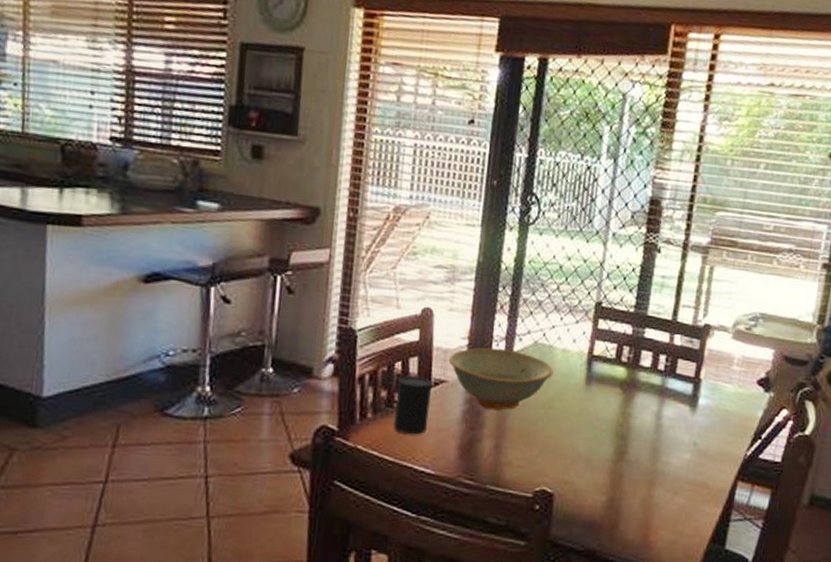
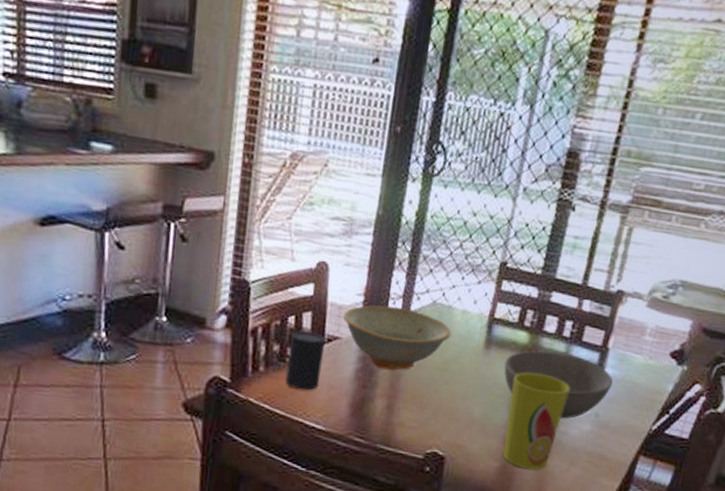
bowl: none [605,385,707,449] -> present [504,351,613,419]
cup: none [609,406,668,501] -> present [503,372,570,470]

